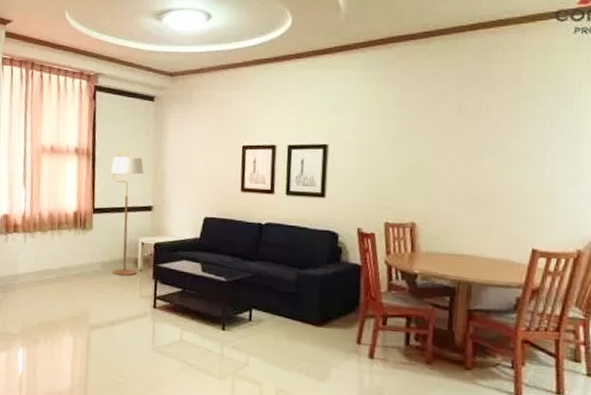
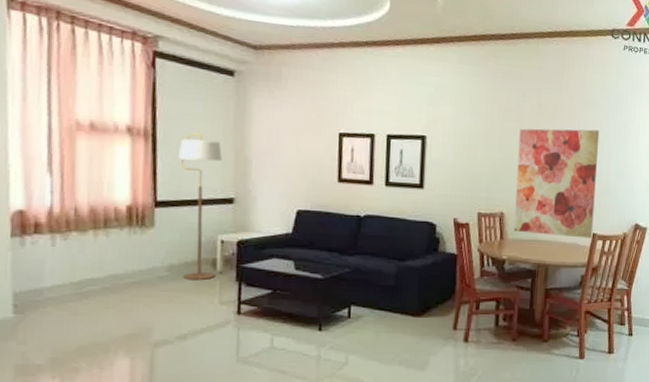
wall art: none [428,128,541,255] -> present [514,128,600,238]

